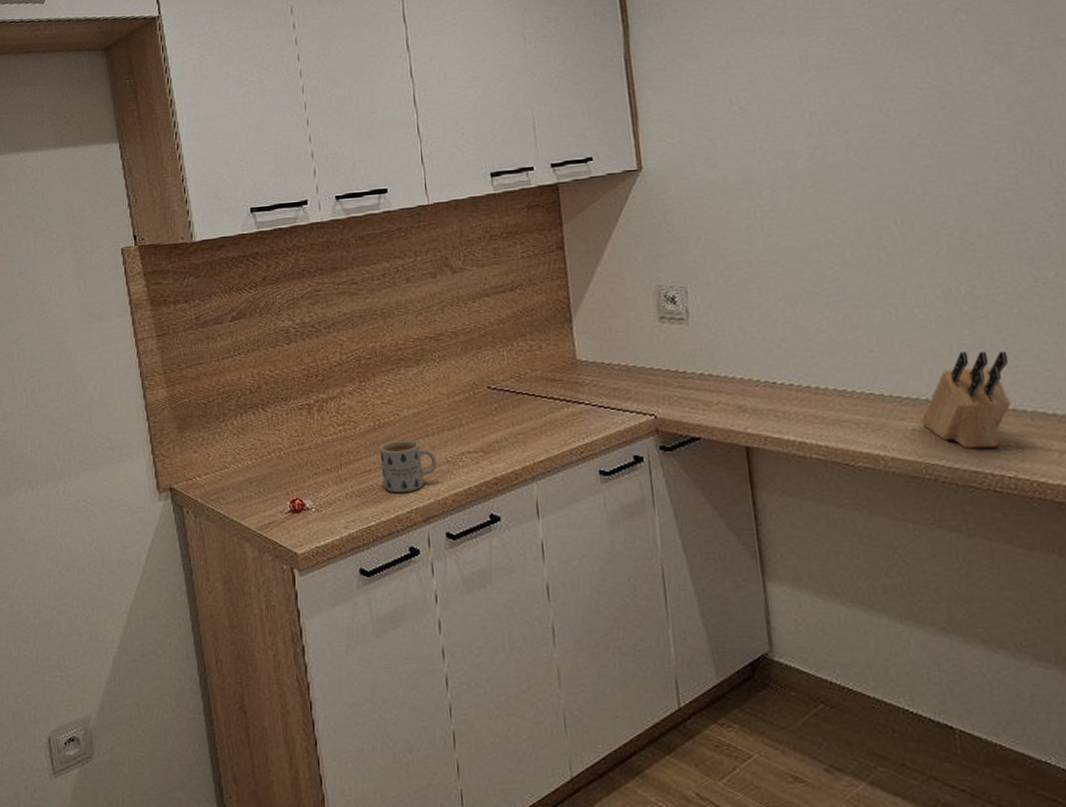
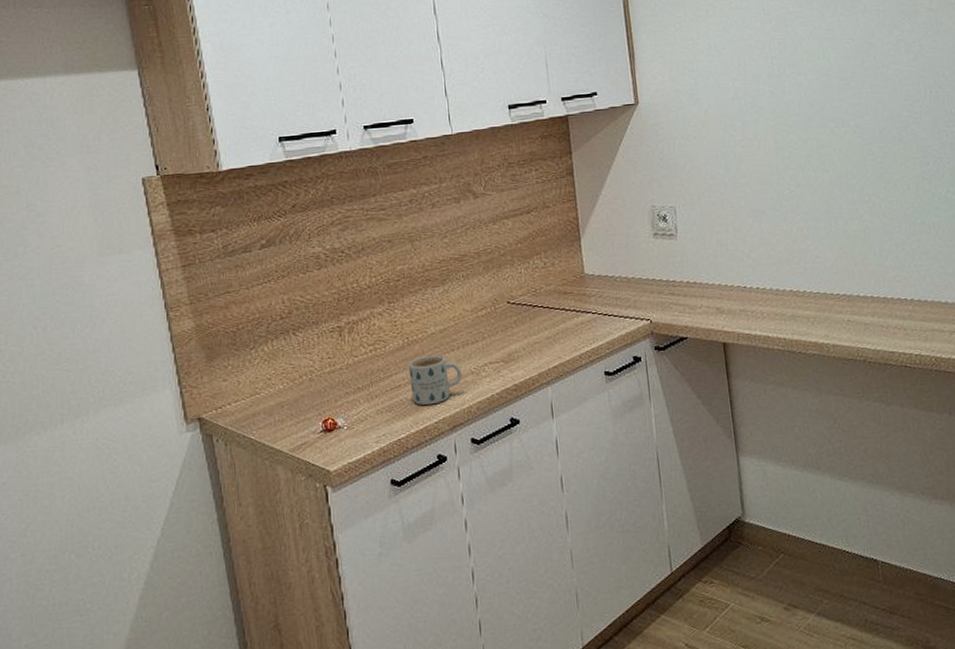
knife block: present [921,351,1011,448] -> none [854,254,916,334]

